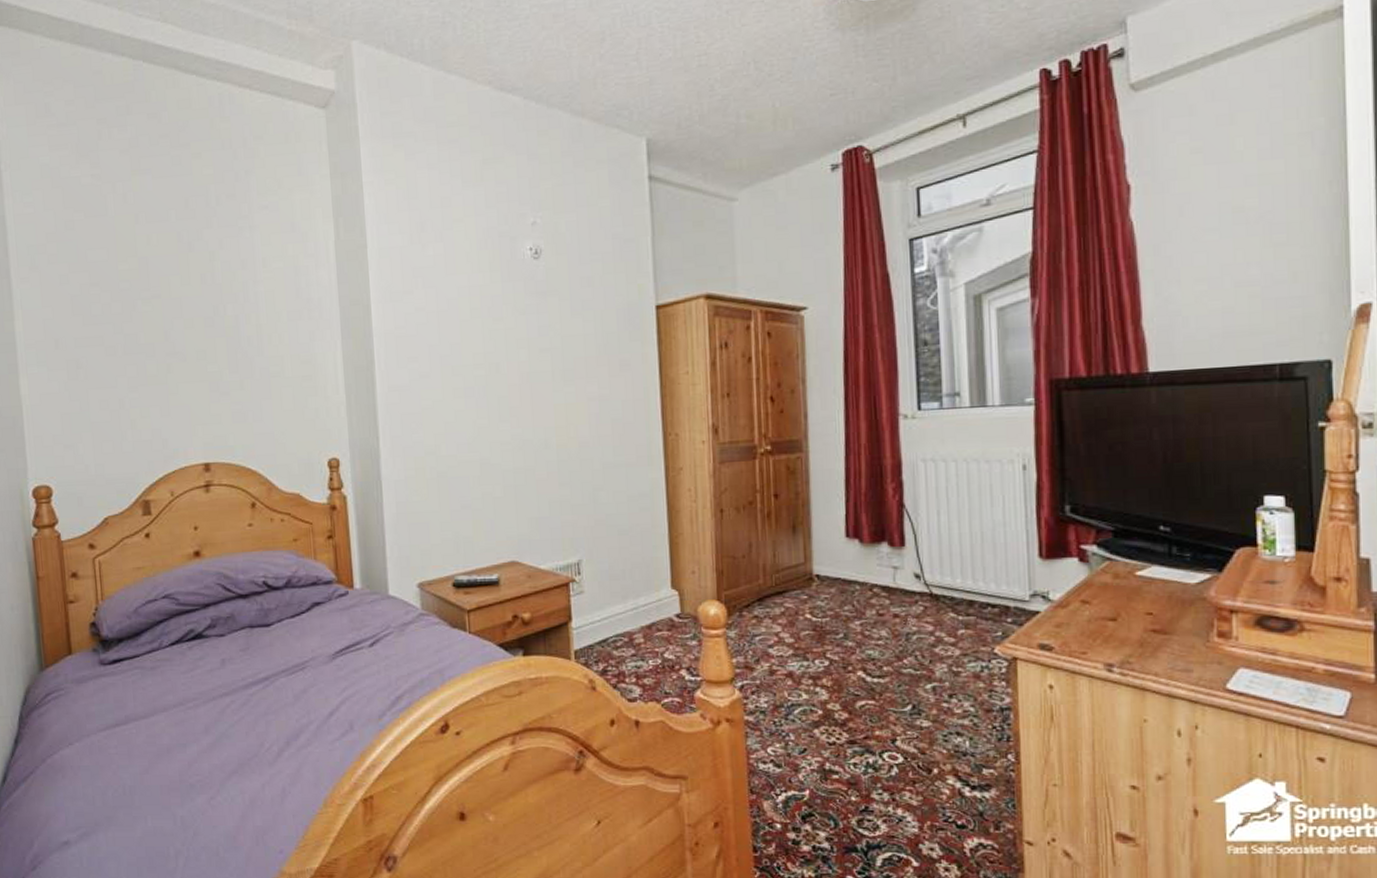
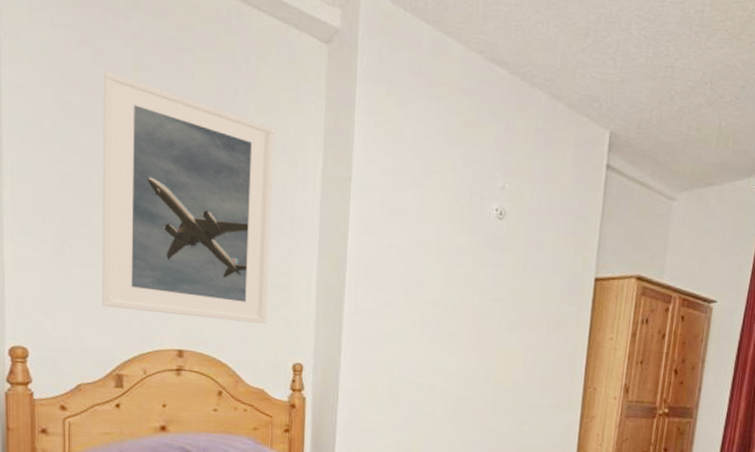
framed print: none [103,182,294,429] -> present [102,71,275,324]

